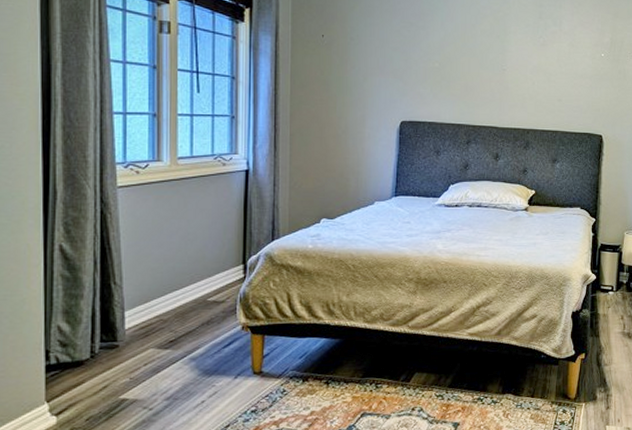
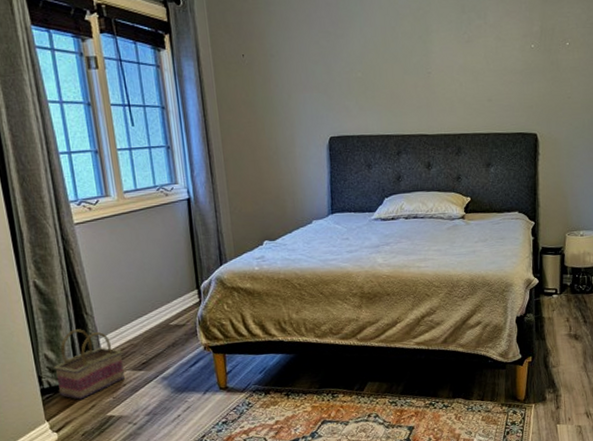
basket: none [67,300,149,379] -> present [54,329,125,400]

